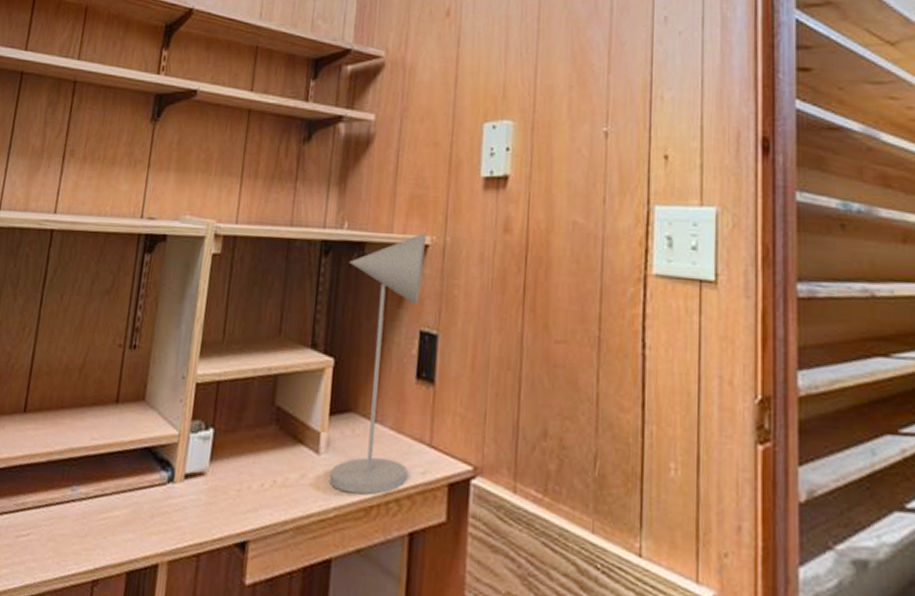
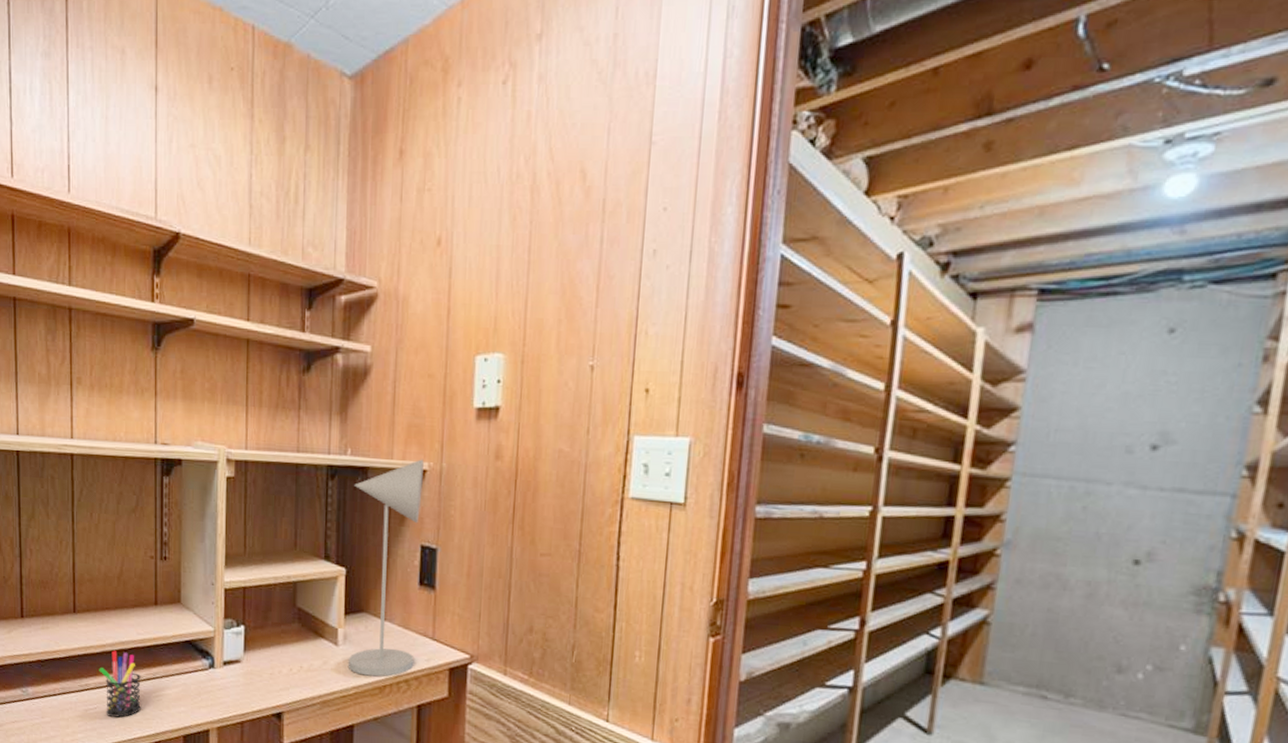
pen holder: none [39,459,88,547] -> present [99,650,141,718]

